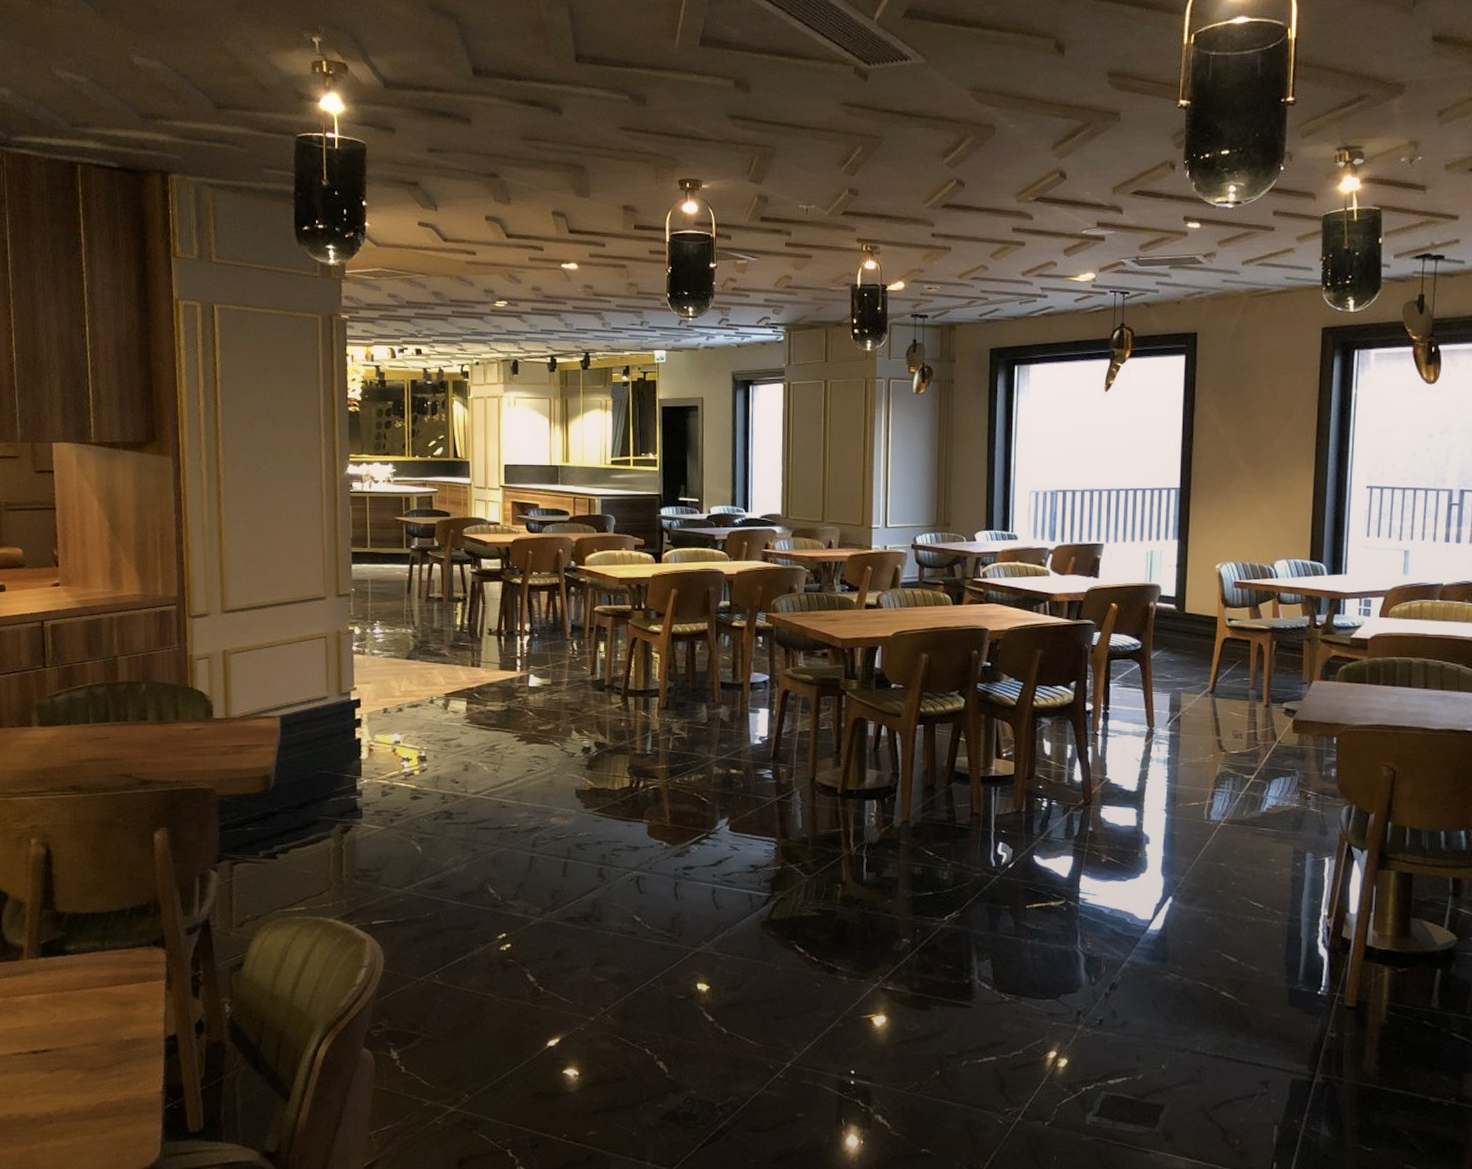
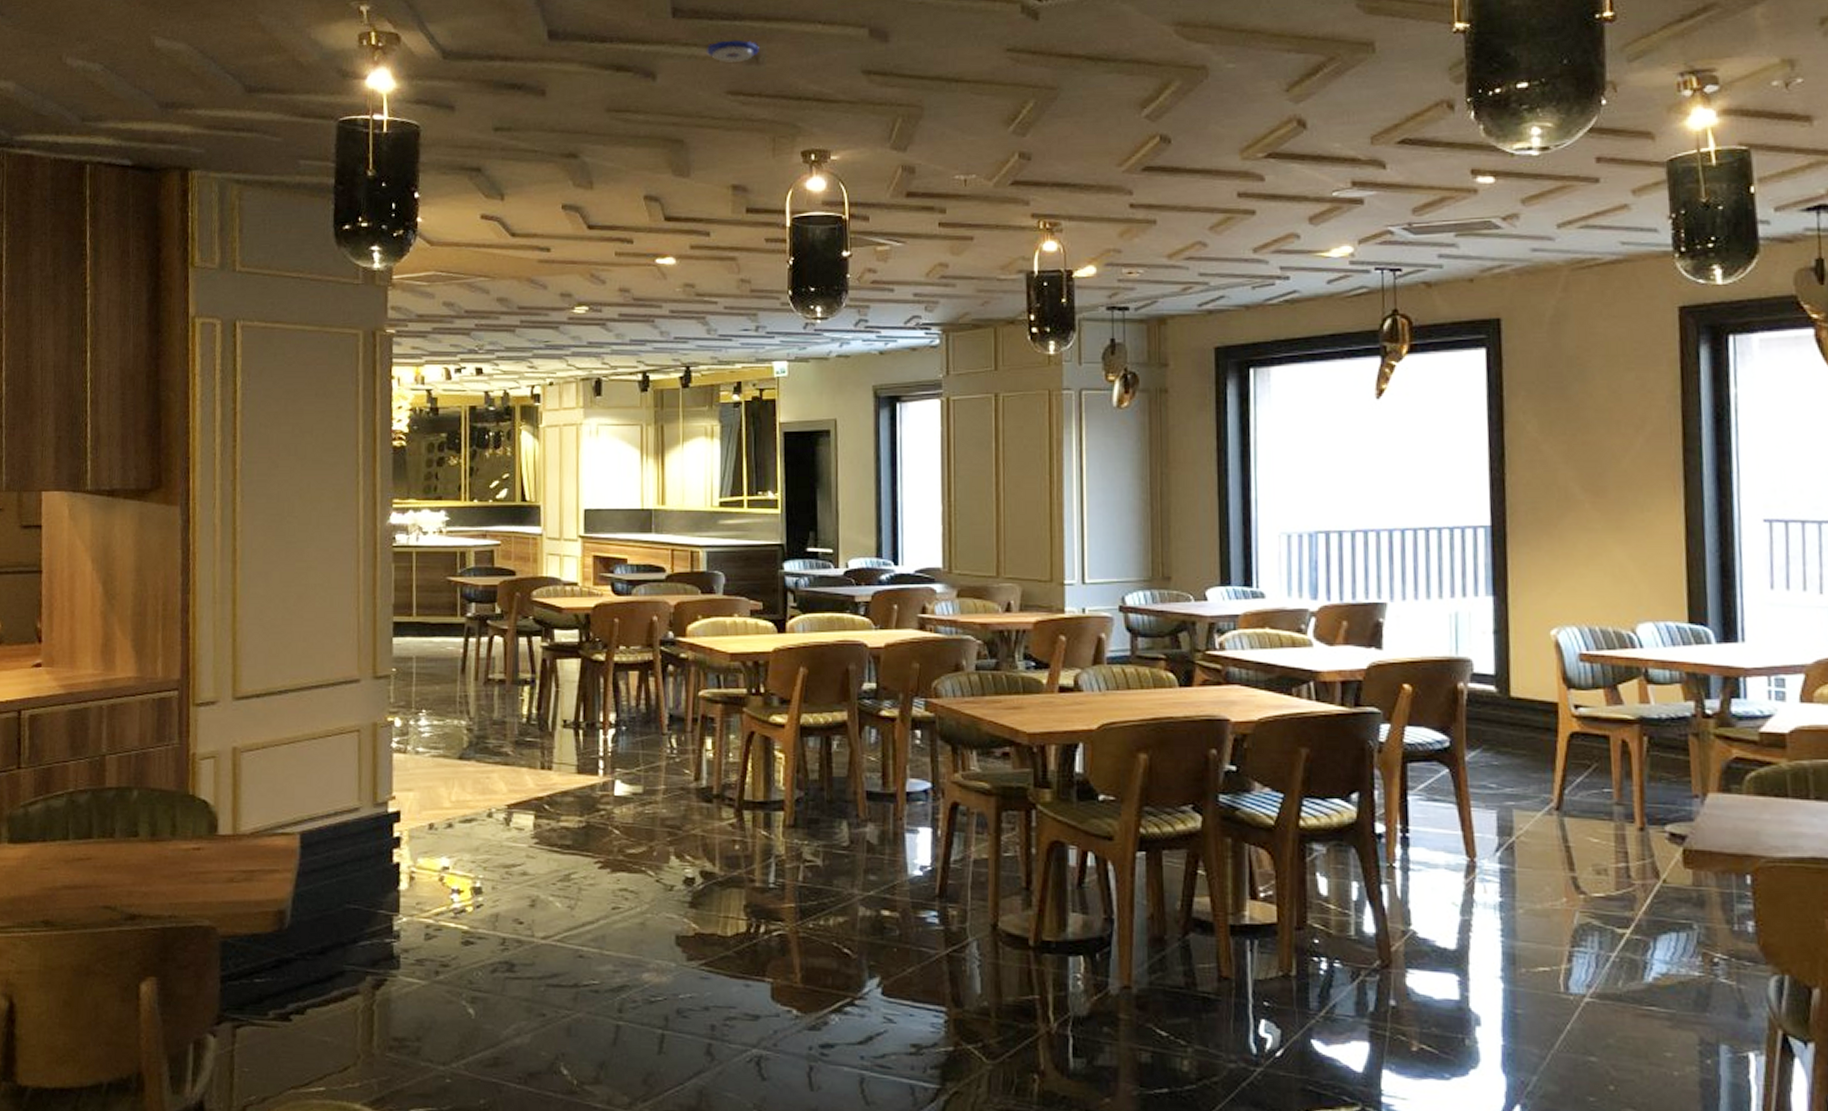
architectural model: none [602,84,646,103] -> present [705,39,759,62]

